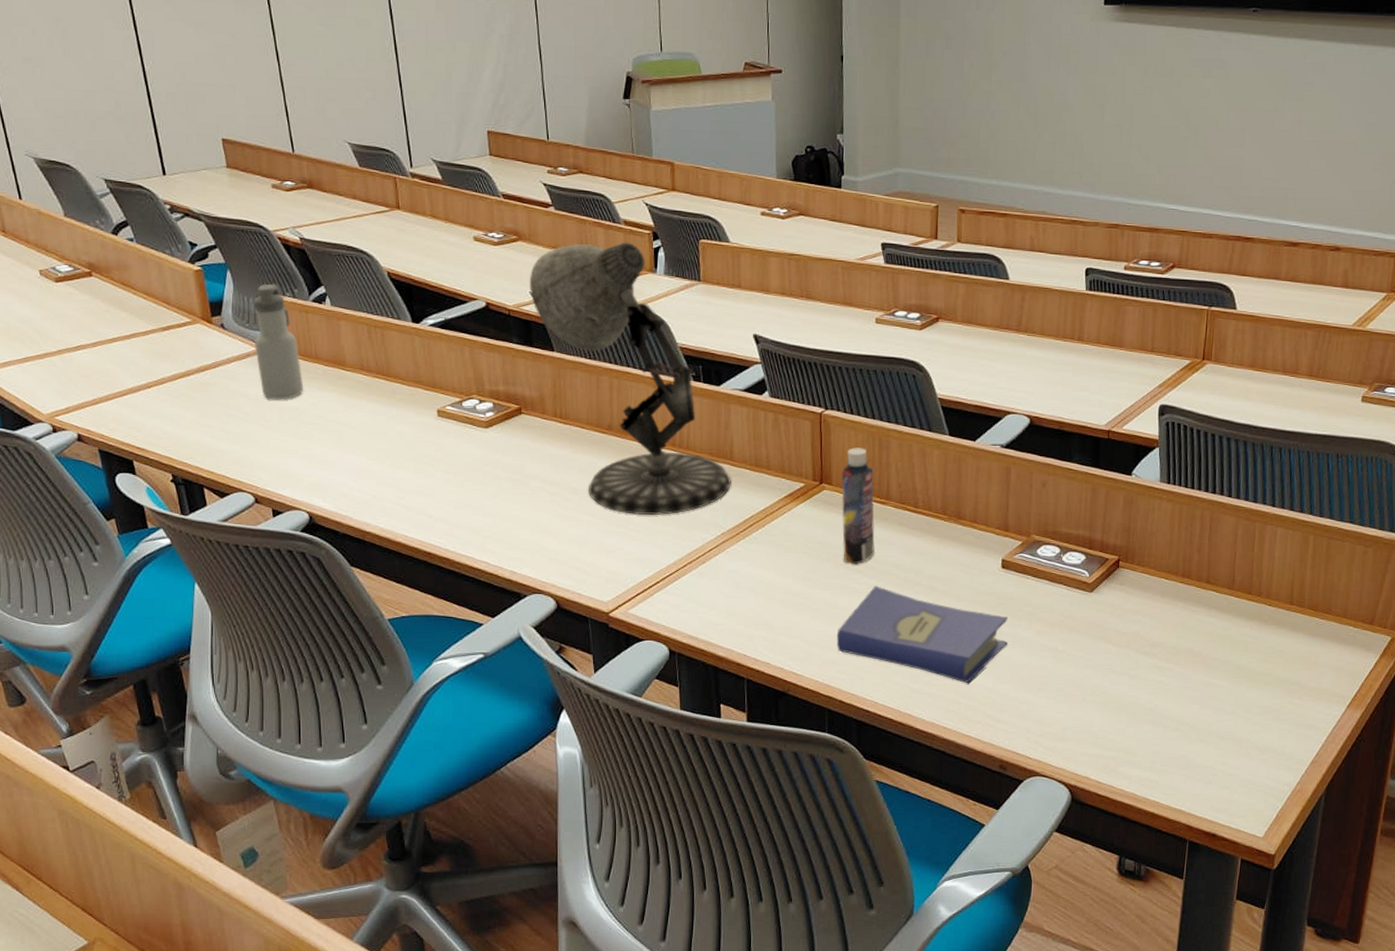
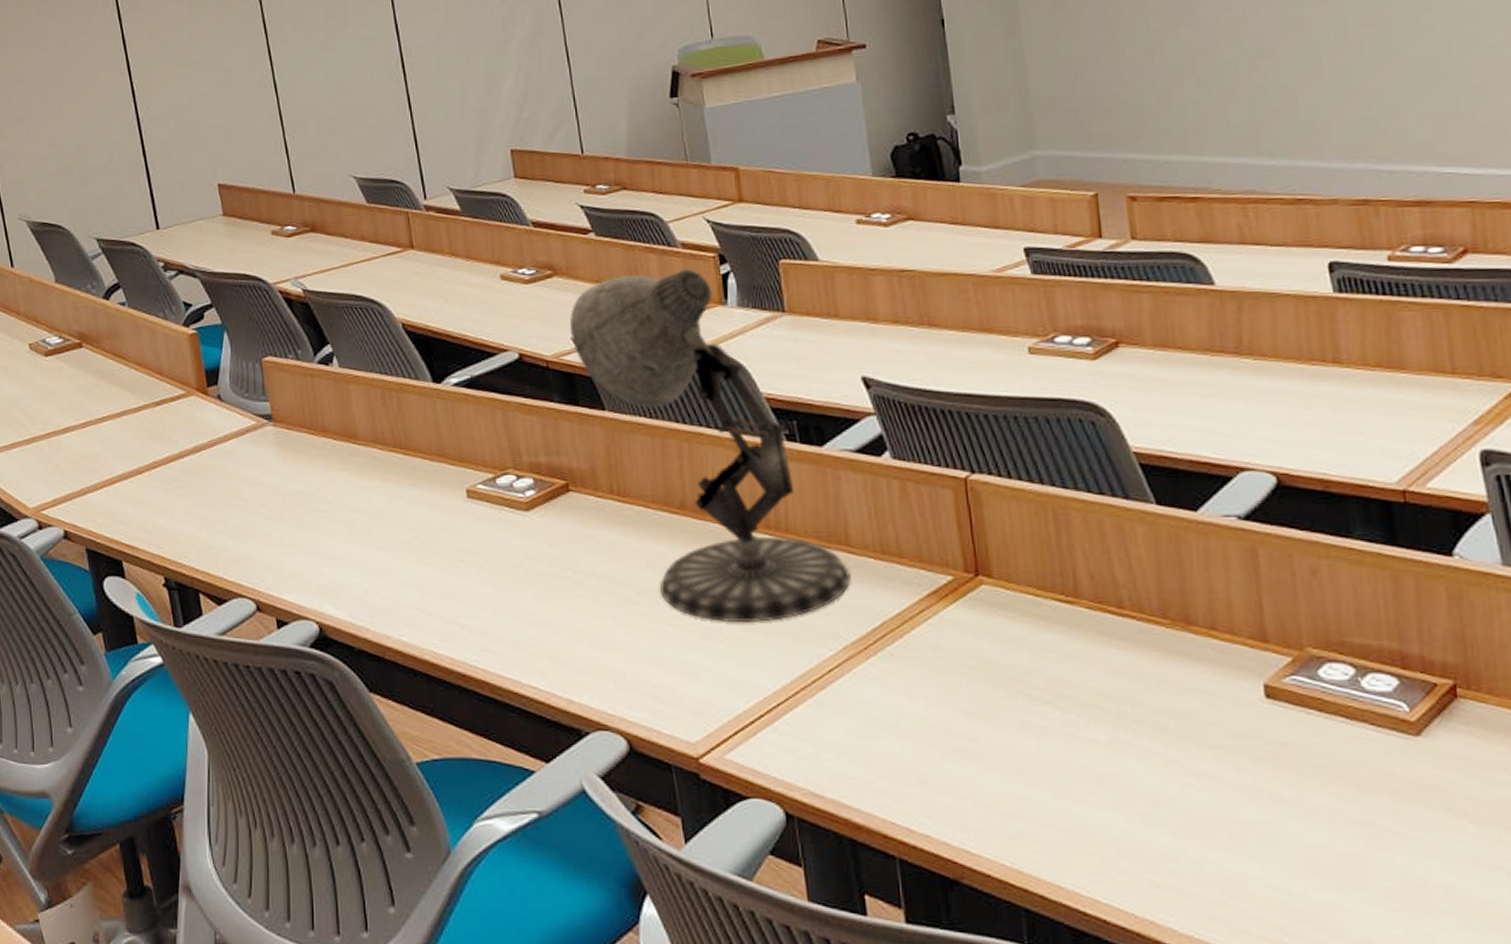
water bottle: present [253,283,304,400] -> none [252,344,311,483]
hardcover book: present [836,586,1008,683] -> none [1024,723,1293,874]
bottle: present [841,447,875,565] -> none [1005,524,1066,692]

